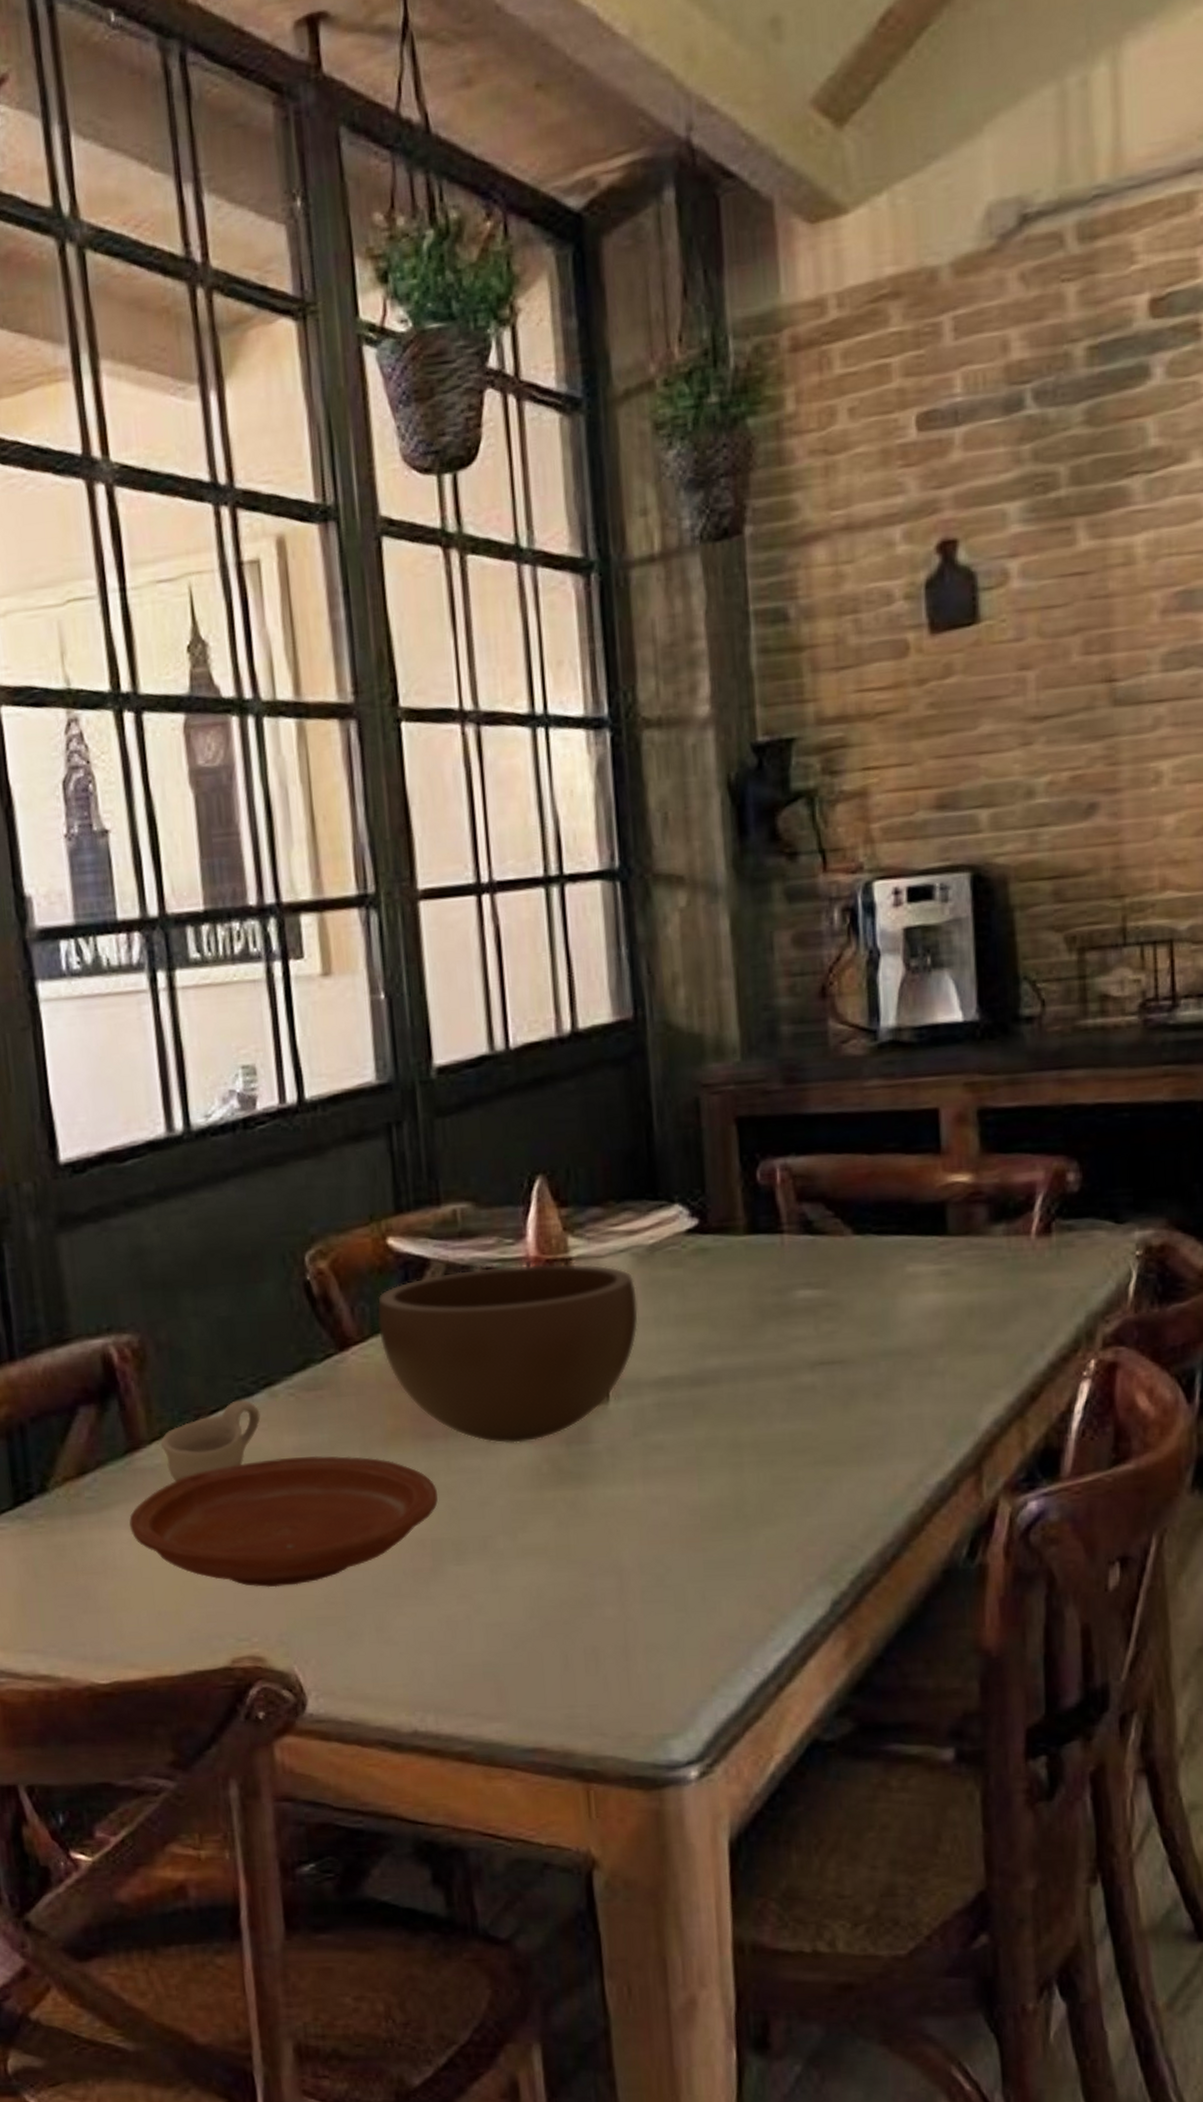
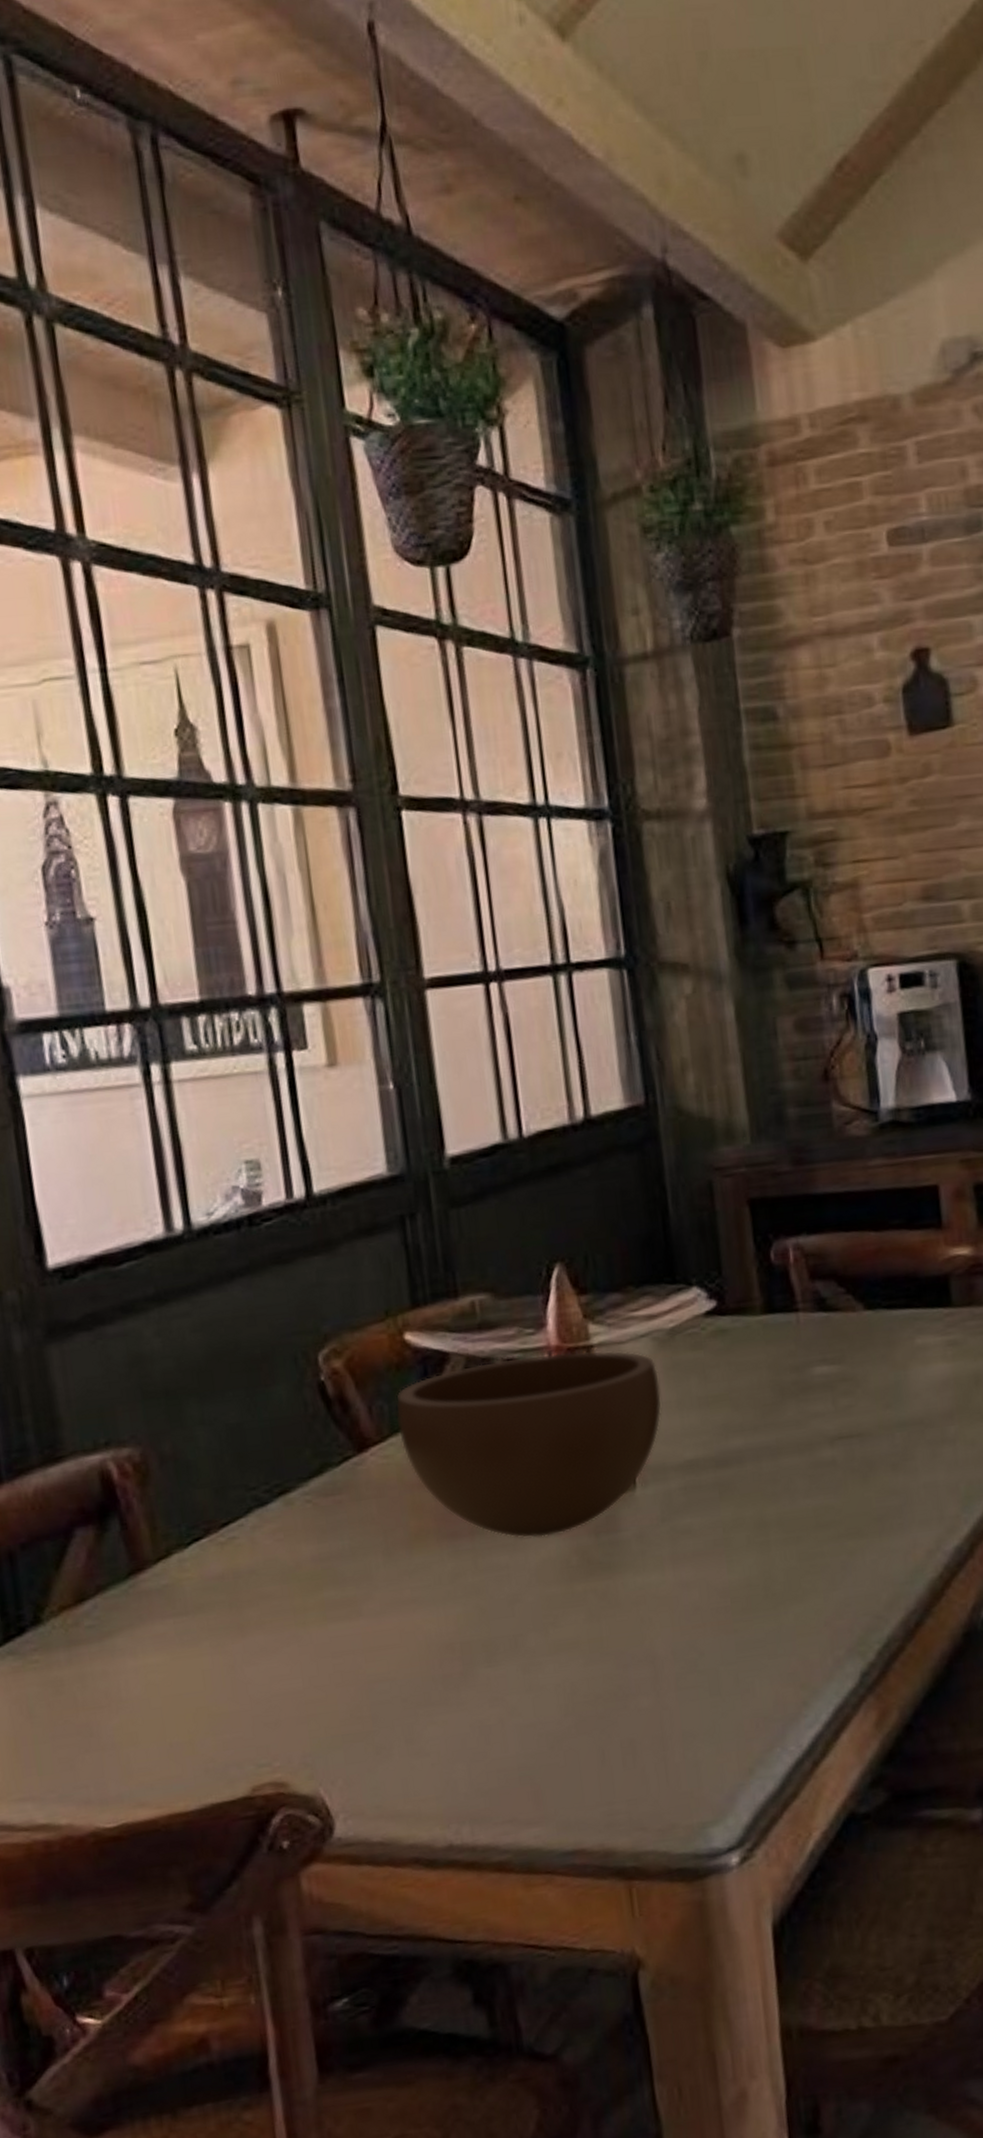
plate: present [129,1455,438,1588] -> none [135,1561,466,1708]
cup: present [160,1400,261,1481] -> none [167,1510,276,1602]

